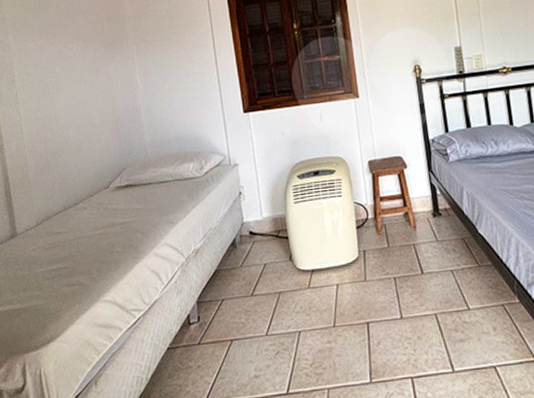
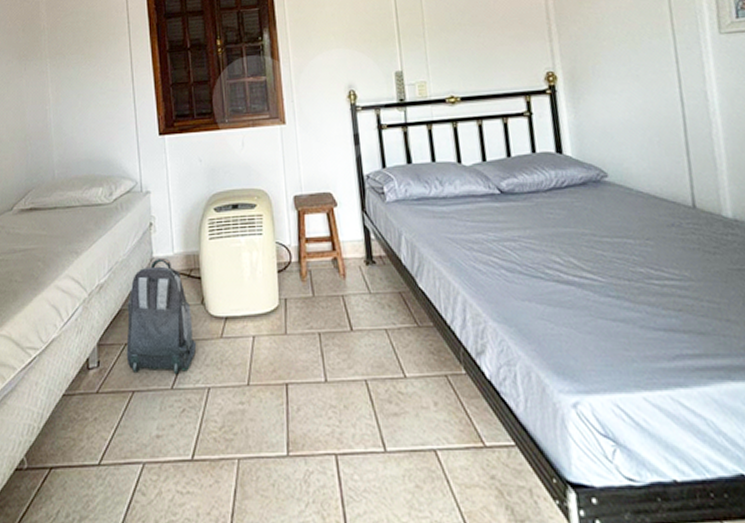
backpack: none [222,221,287,324] -> present [126,257,197,375]

